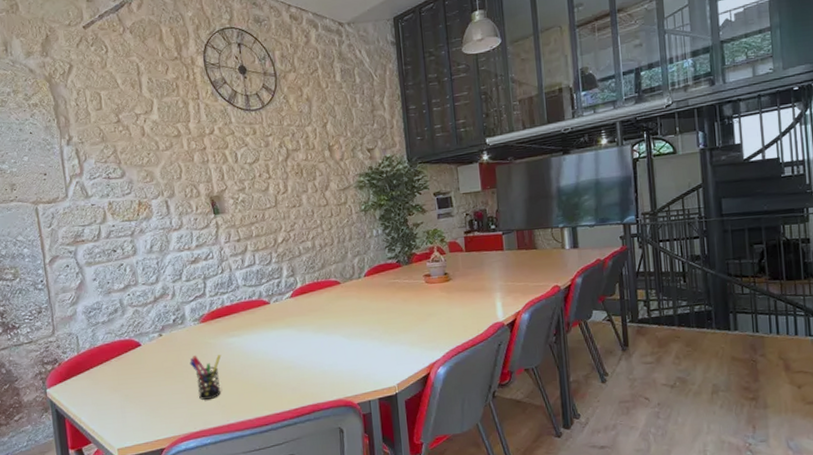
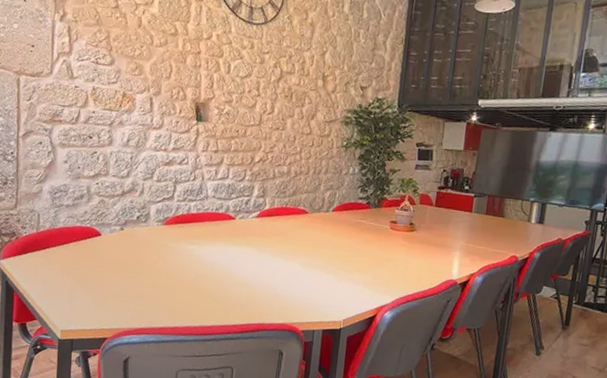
pen holder: present [189,355,222,400] -> none [146,255,178,301]

